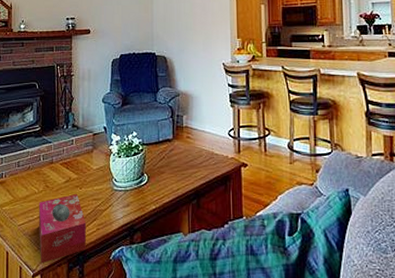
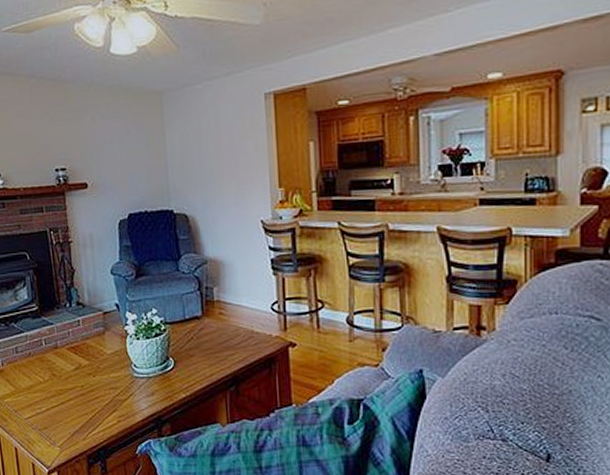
tissue box: present [39,193,86,264] -> none [46,382,107,460]

